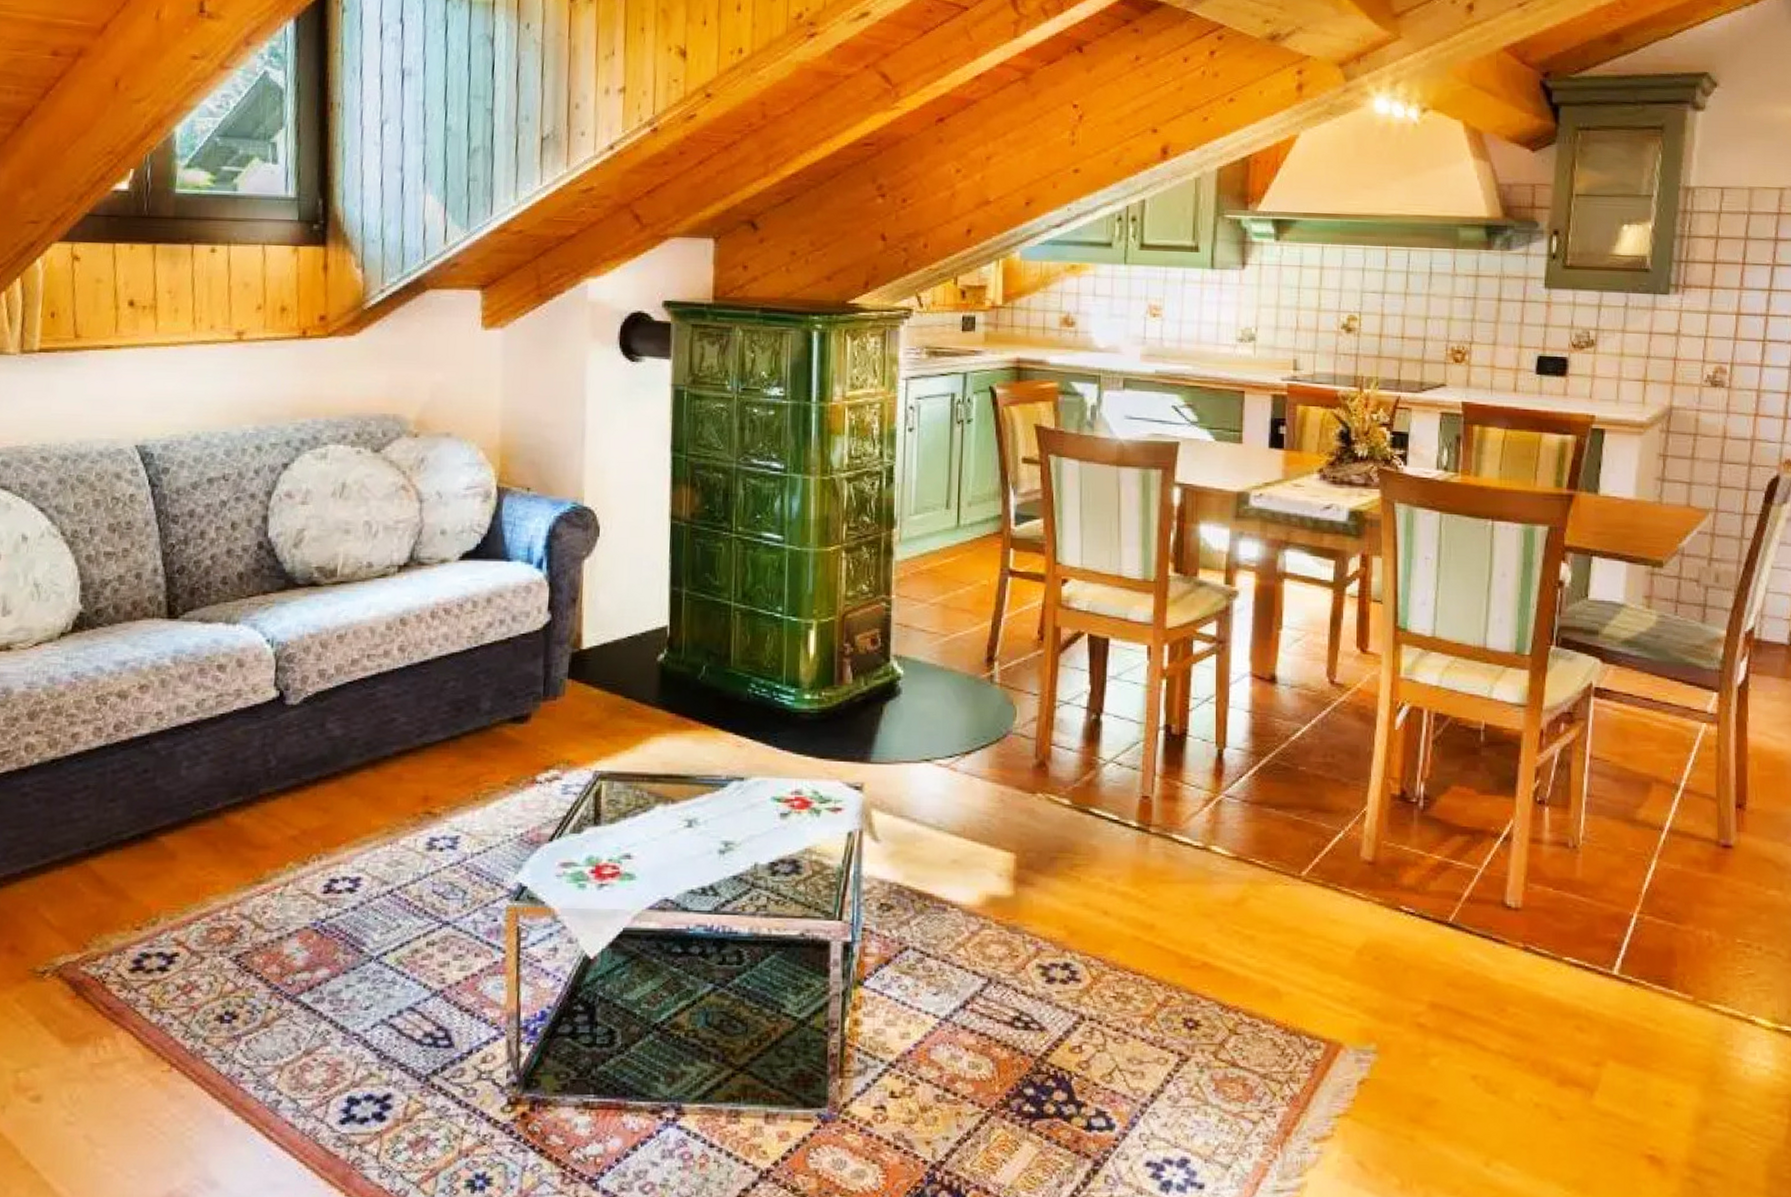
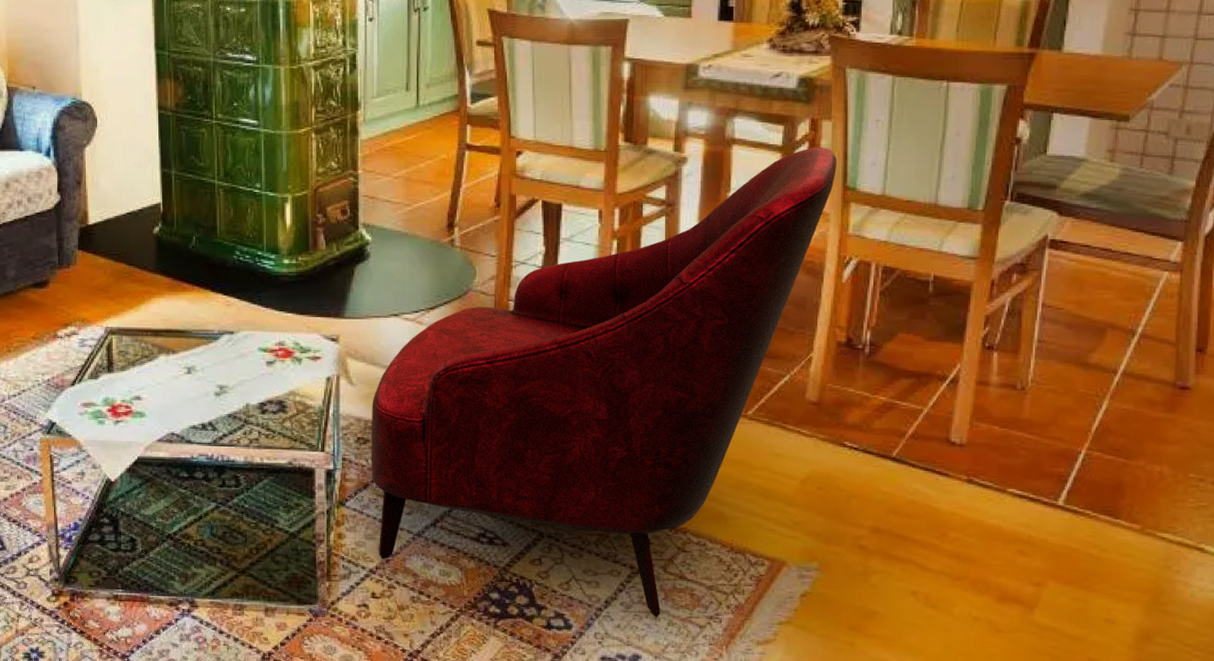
armchair: none [894,584,1387,1113] -> present [371,147,836,617]

